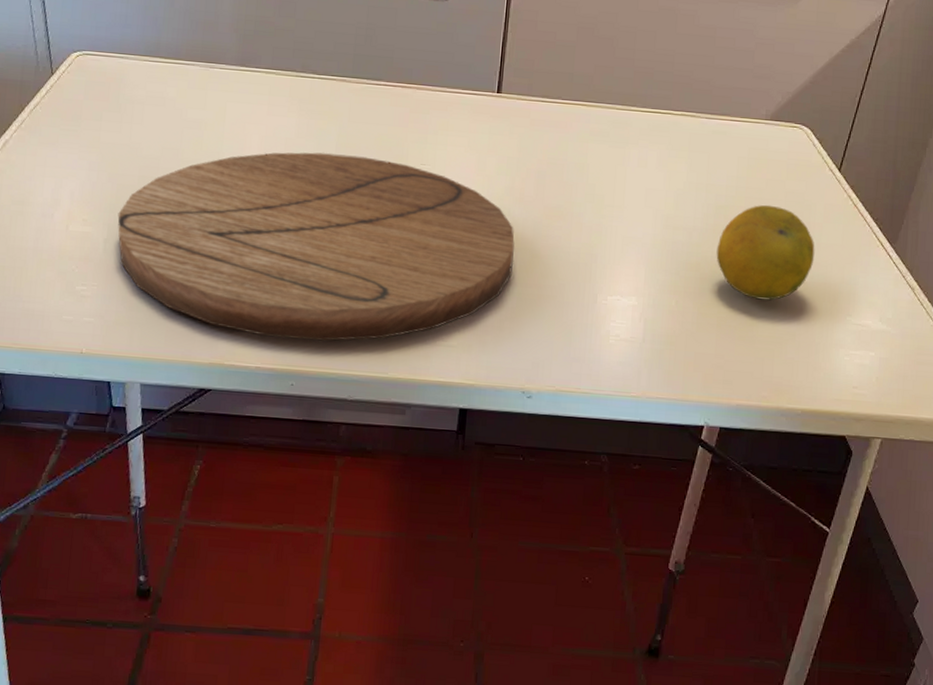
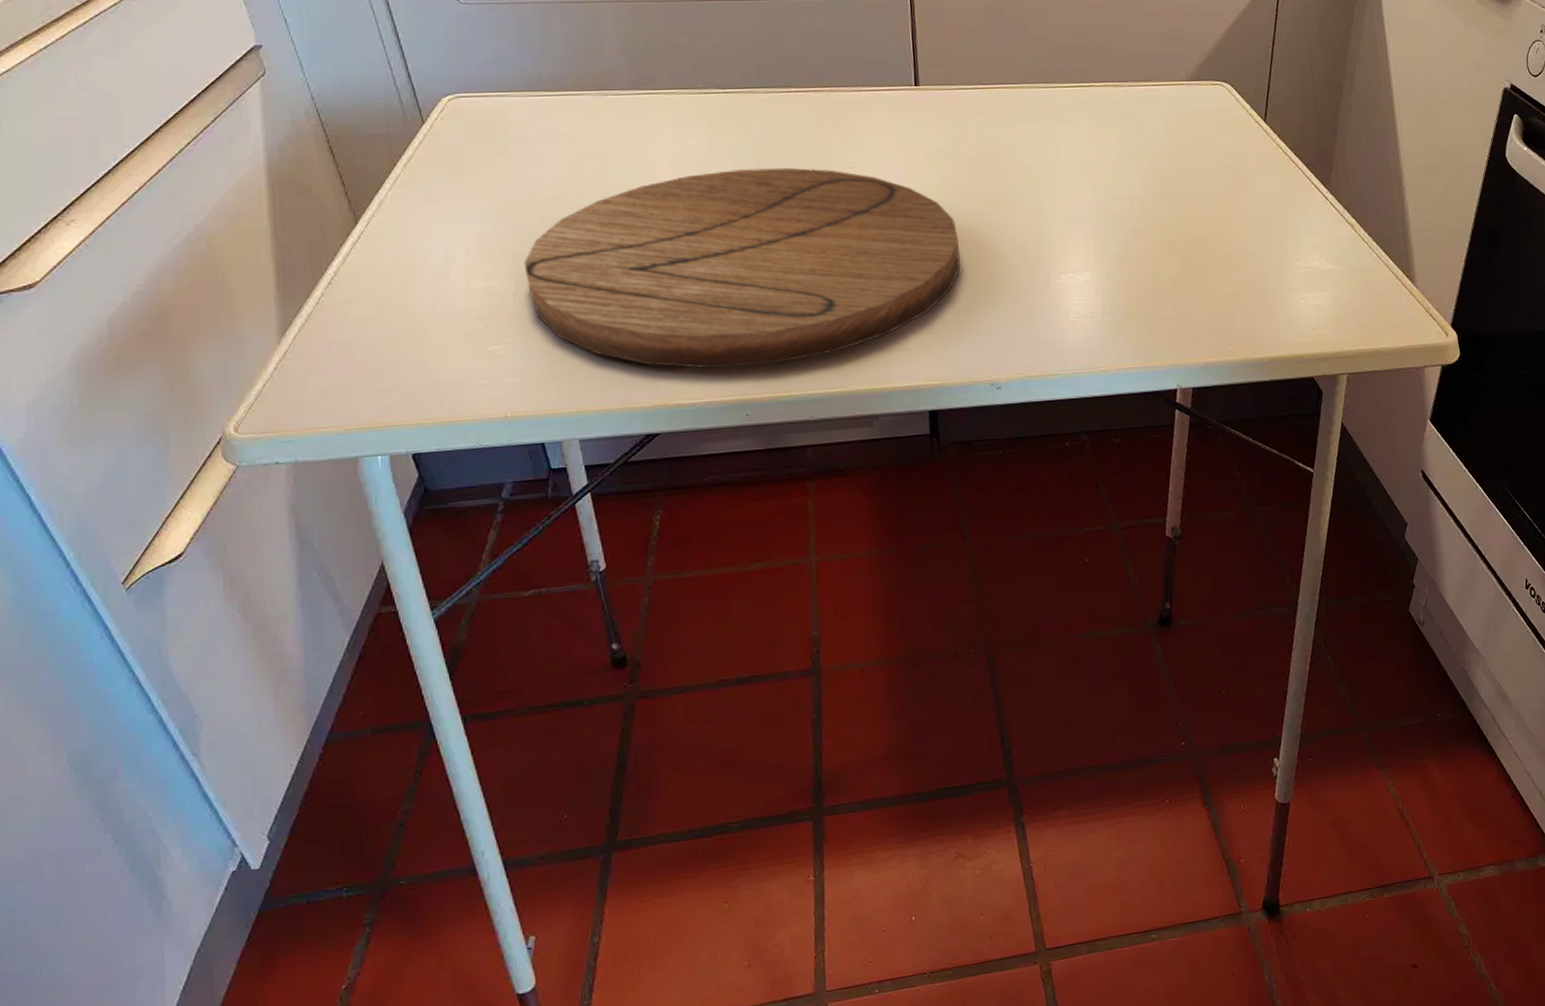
fruit: present [716,204,815,301] -> none [1160,163,1256,257]

